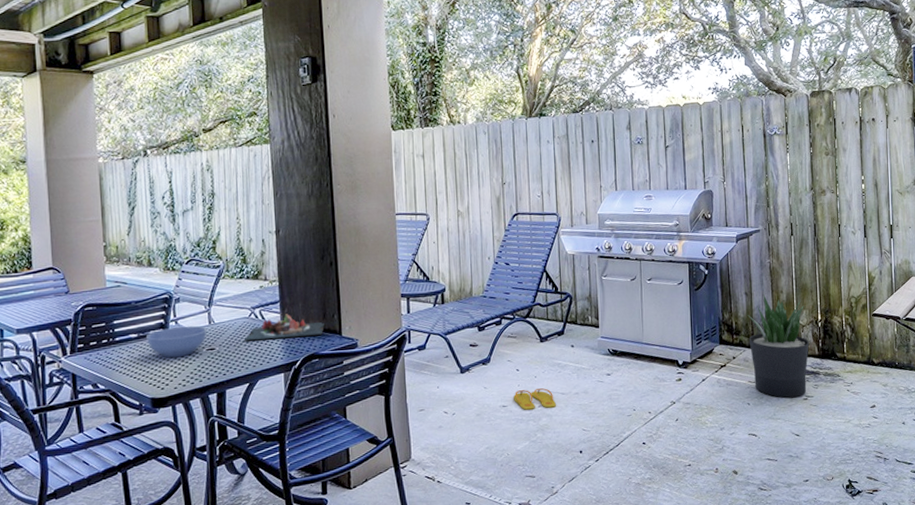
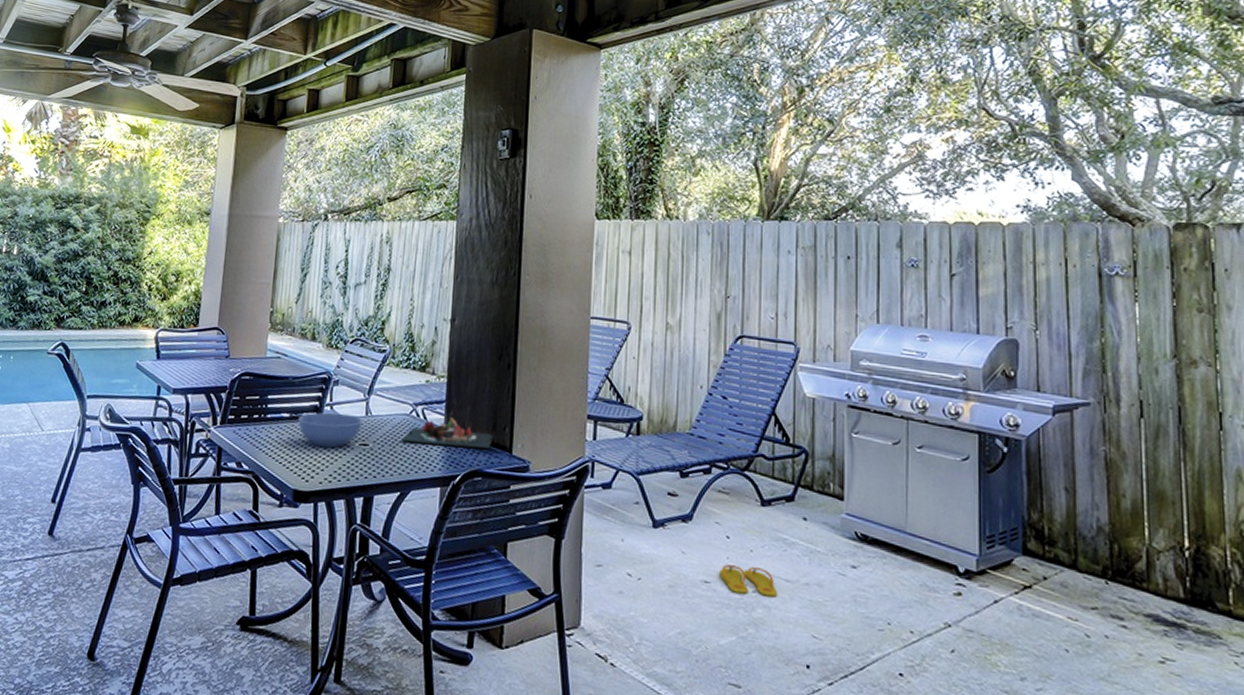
planter: present [747,294,809,398] -> none [1068,495,1169,657]

